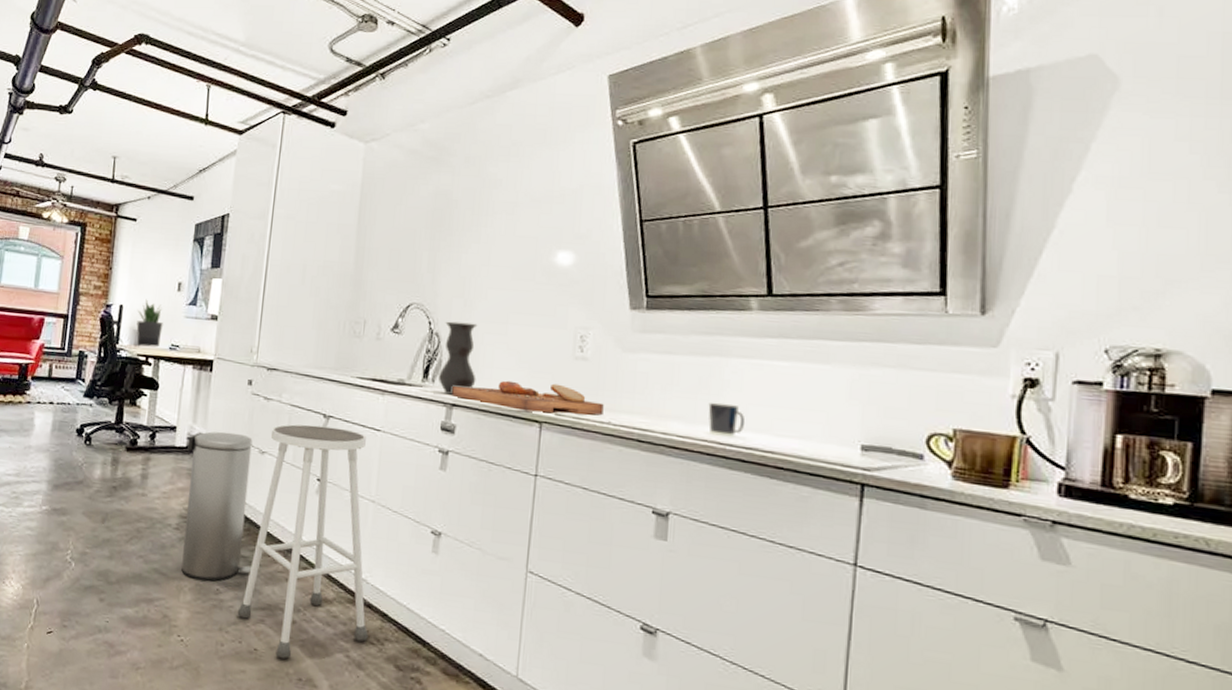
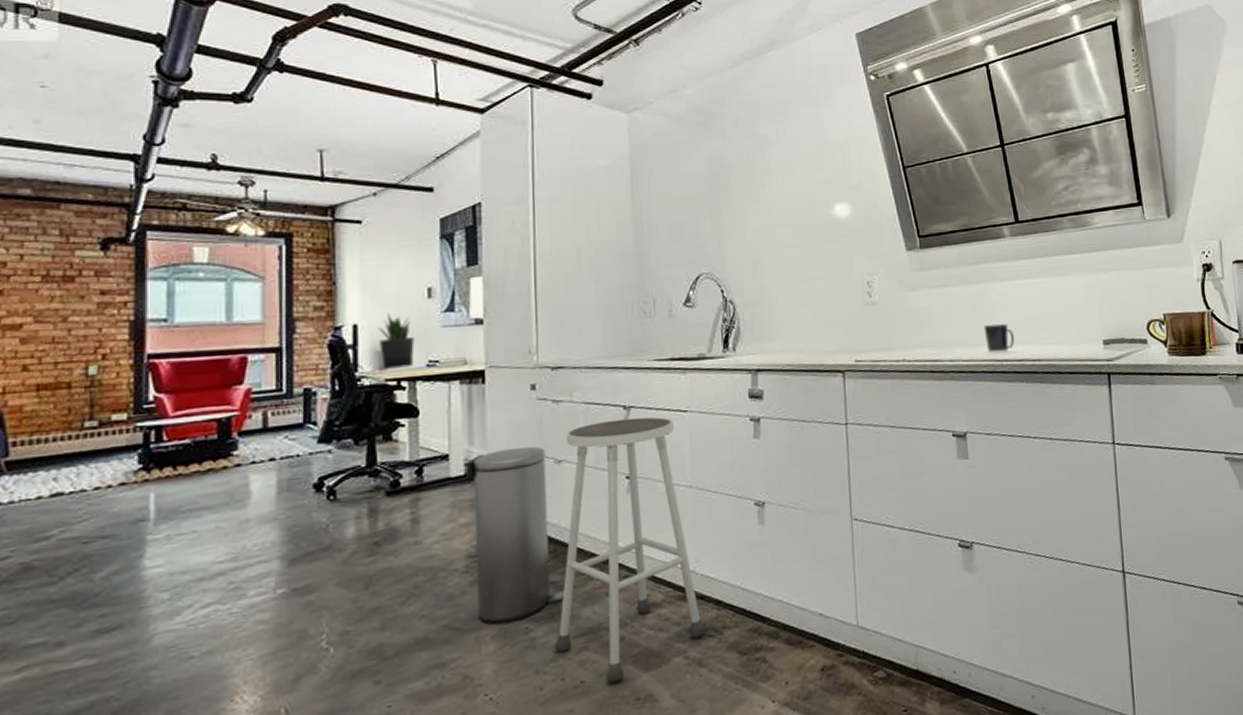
vase: present [439,321,478,395] -> none [738,285,777,361]
cutting board: present [452,380,604,416] -> none [754,331,898,364]

